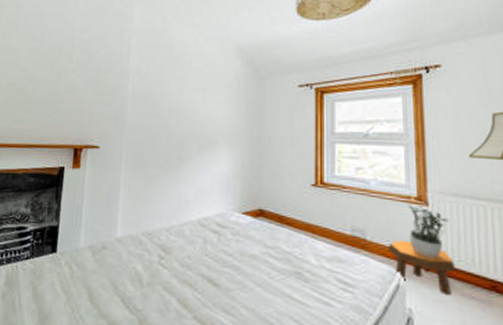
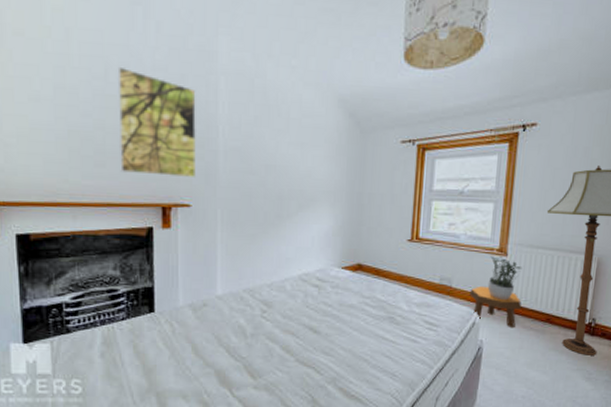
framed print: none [43,31,112,122] -> present [117,66,197,179]

